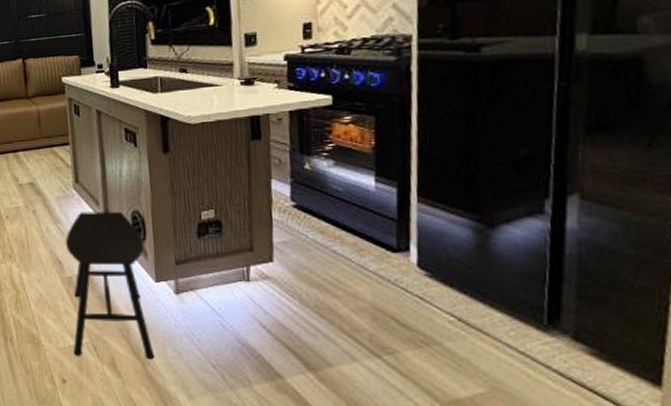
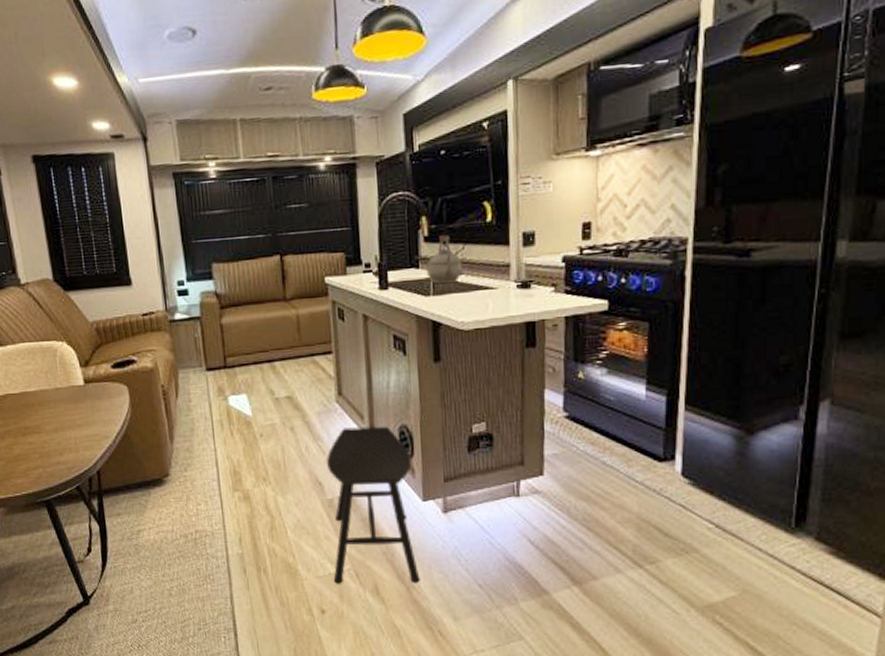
kettle: none [153,38,188,82] -> present [426,235,463,284]

